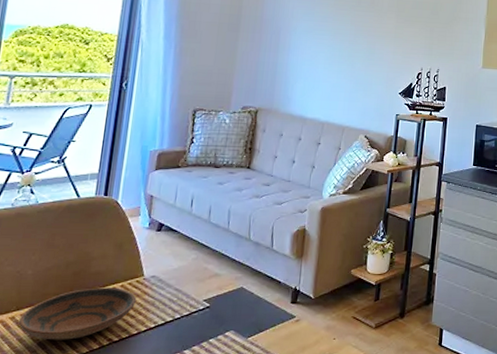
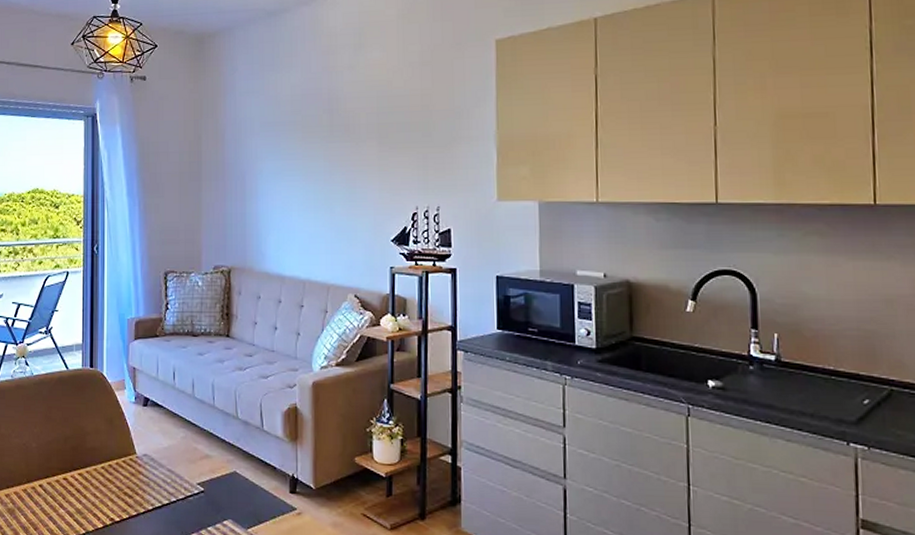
bowl: present [18,287,137,340] -> none [30,464,132,517]

